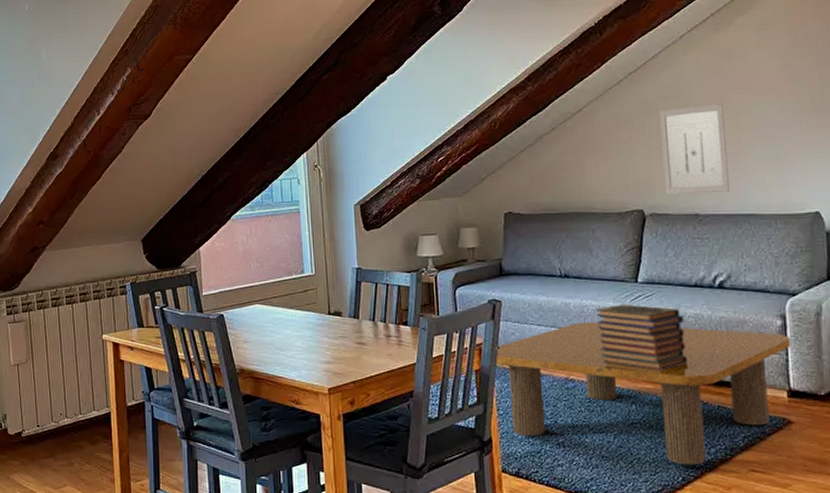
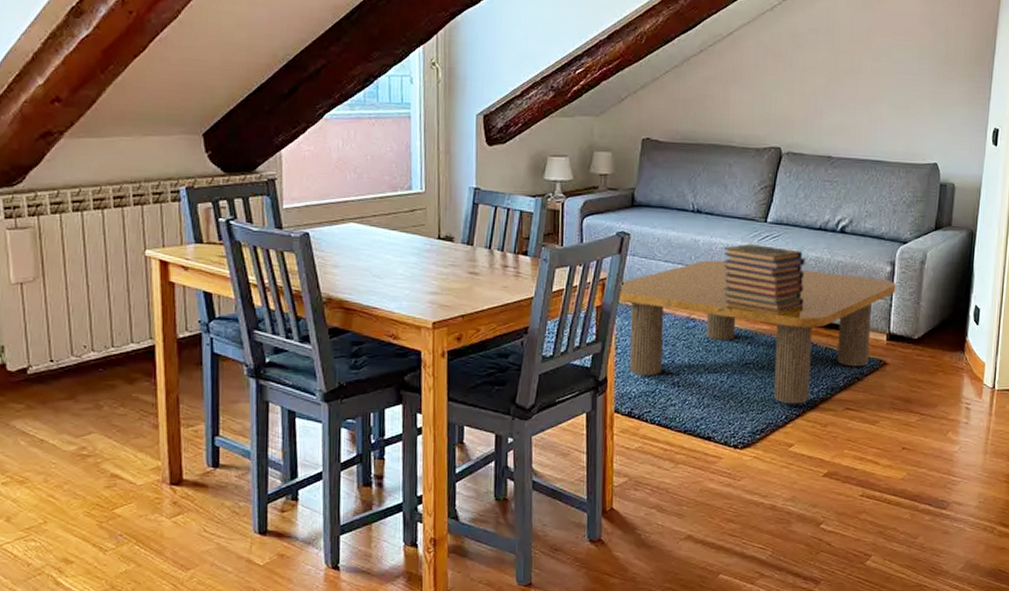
wall art: present [660,103,730,195] -> none [804,43,867,136]

